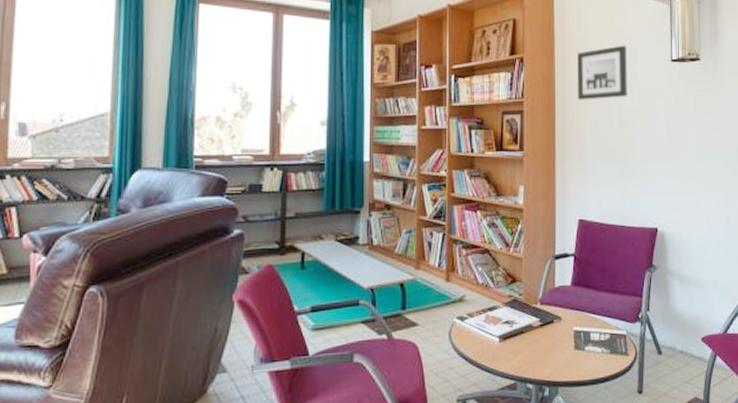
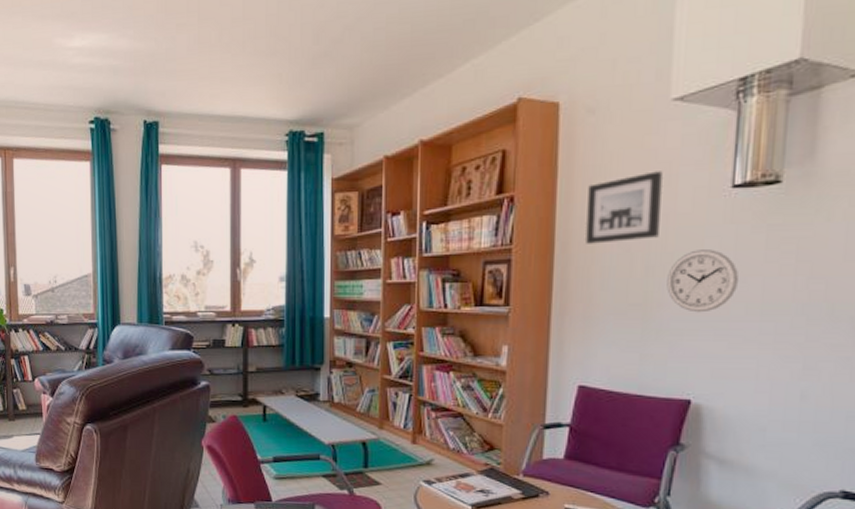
wall clock: none [635,107,681,157] -> present [666,249,740,313]

